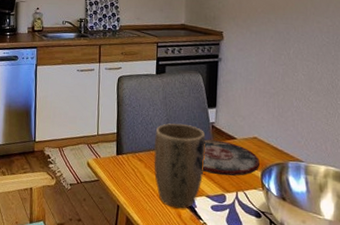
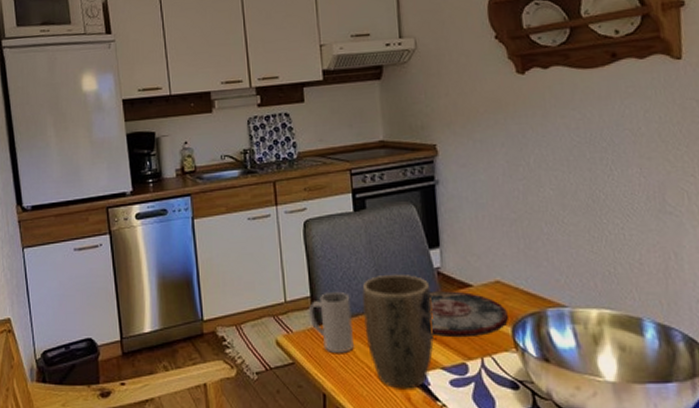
mug: none [113,131,146,177] -> present [308,291,355,353]

